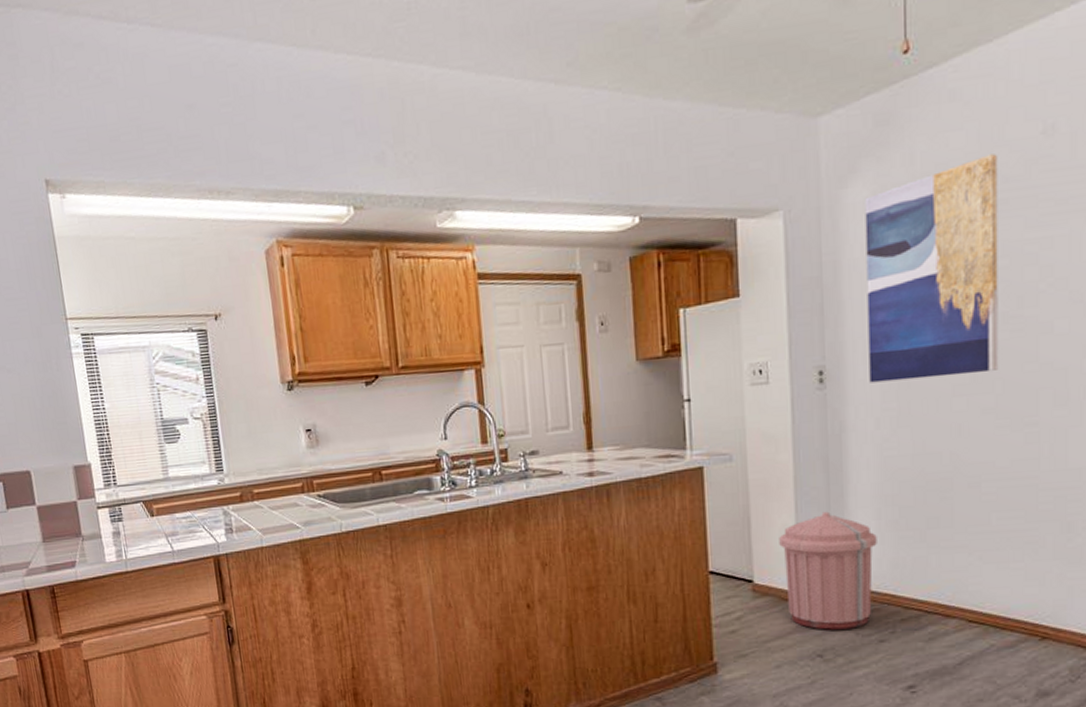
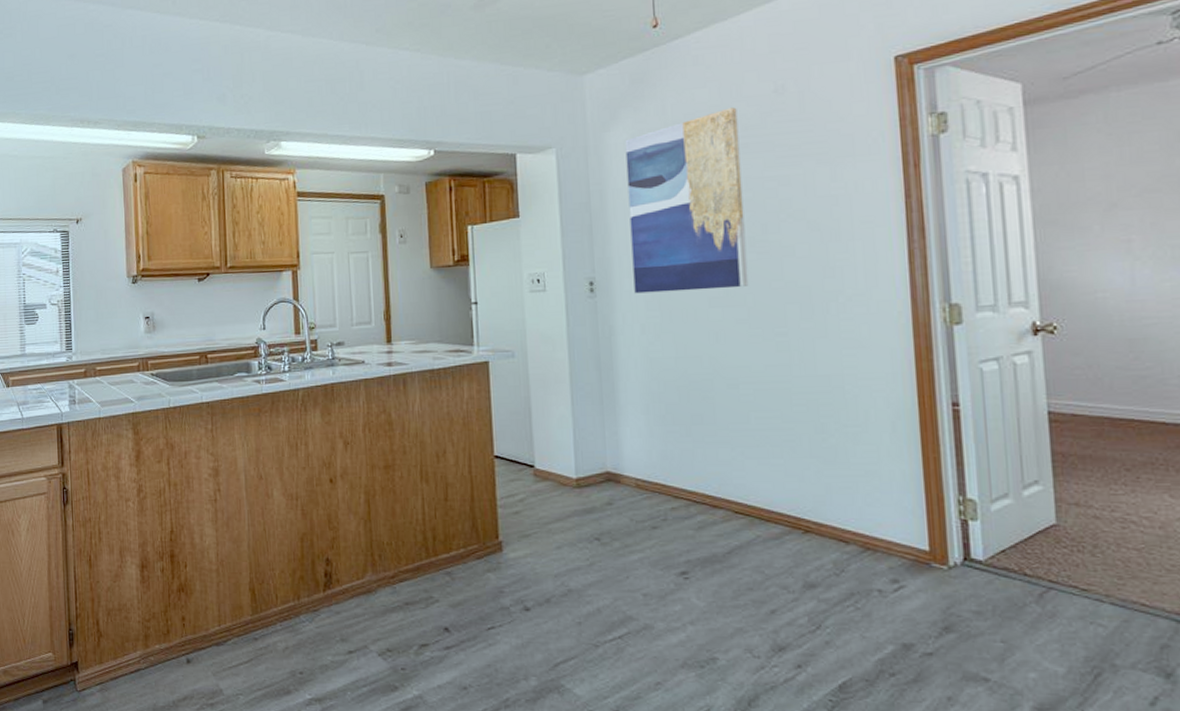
trash can: present [779,511,877,630] -> none [557,405,647,515]

